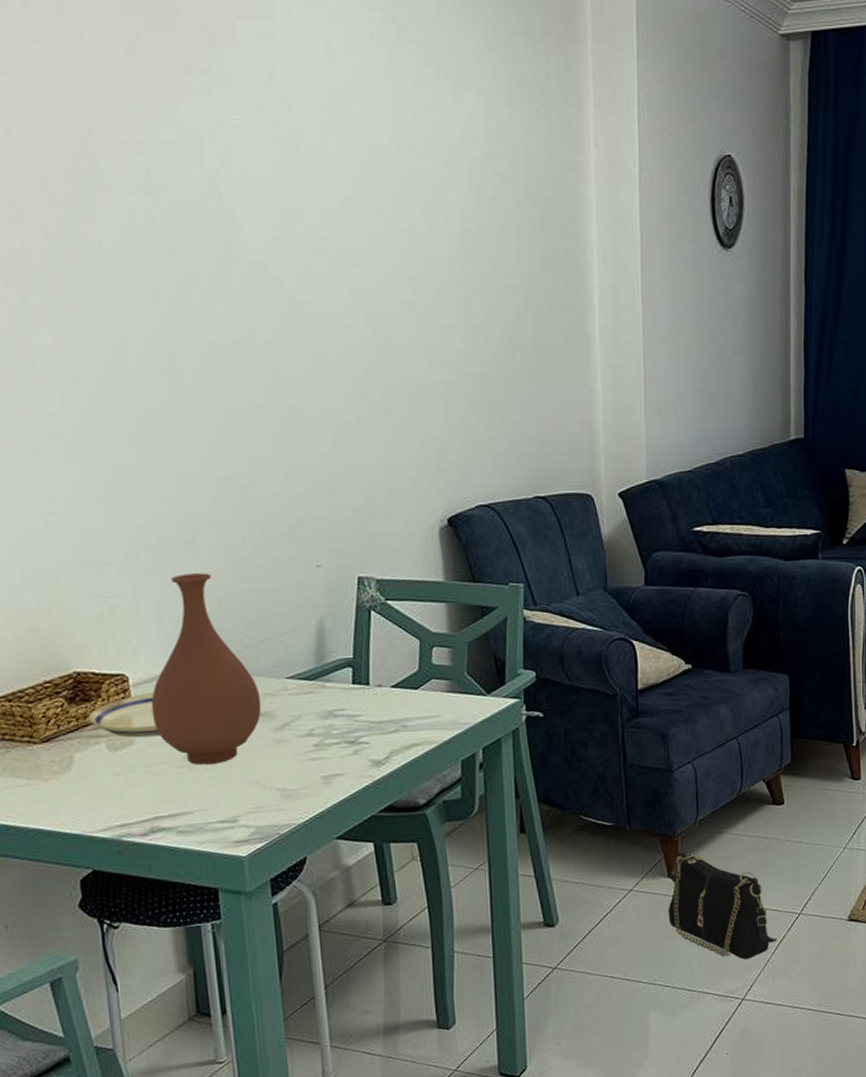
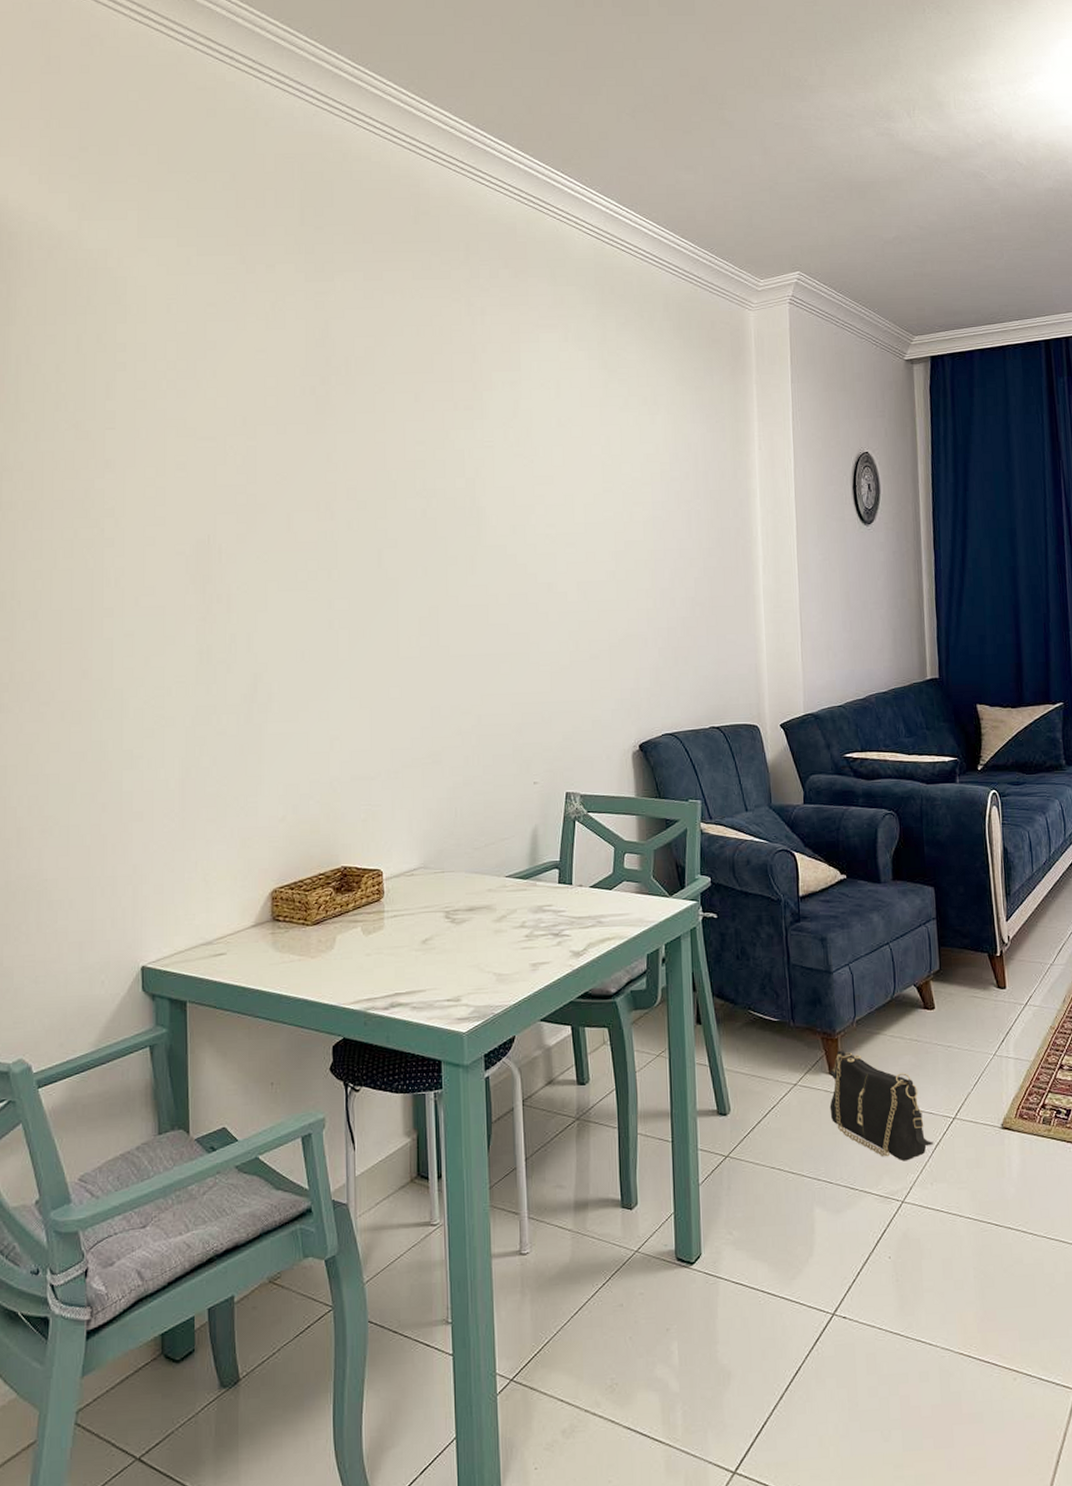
plate: present [88,692,161,738] -> none [349,885,404,924]
vase: present [151,573,262,765] -> none [398,787,485,949]

